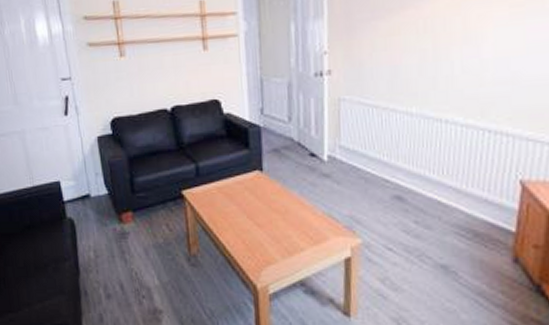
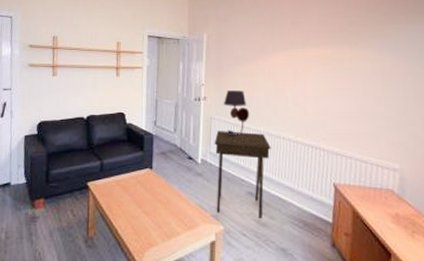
side table: none [344,116,428,230] -> present [214,131,271,220]
table lamp: none [356,57,396,122] -> present [223,91,250,136]

